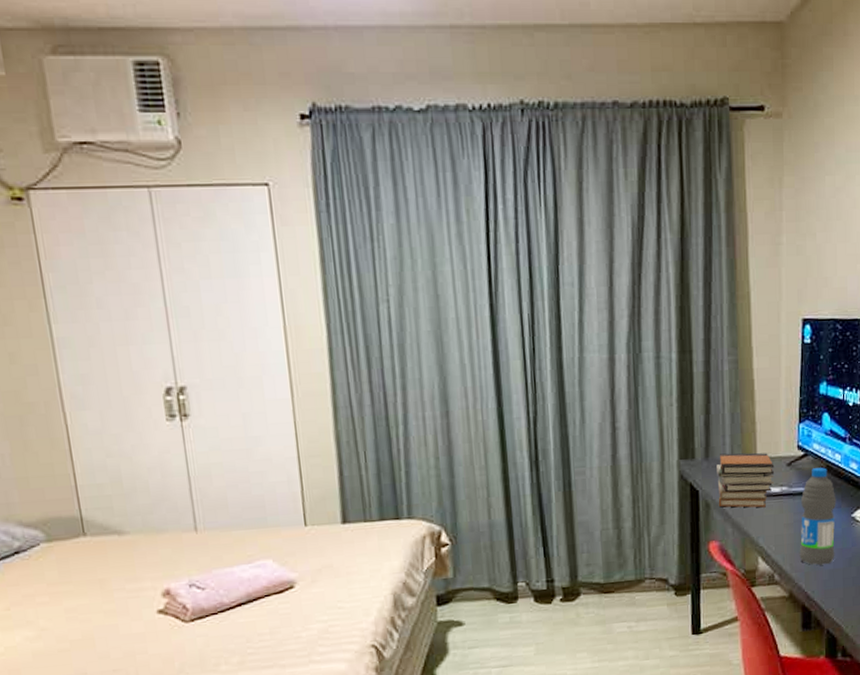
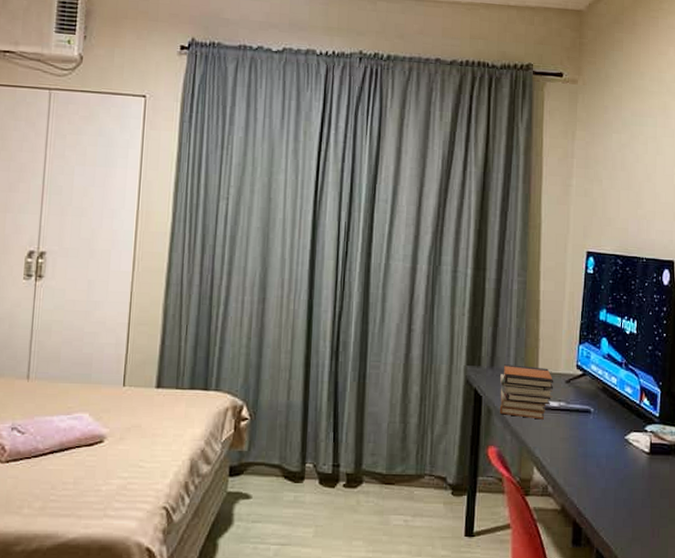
water bottle: present [799,467,837,565] -> none [573,388,611,483]

